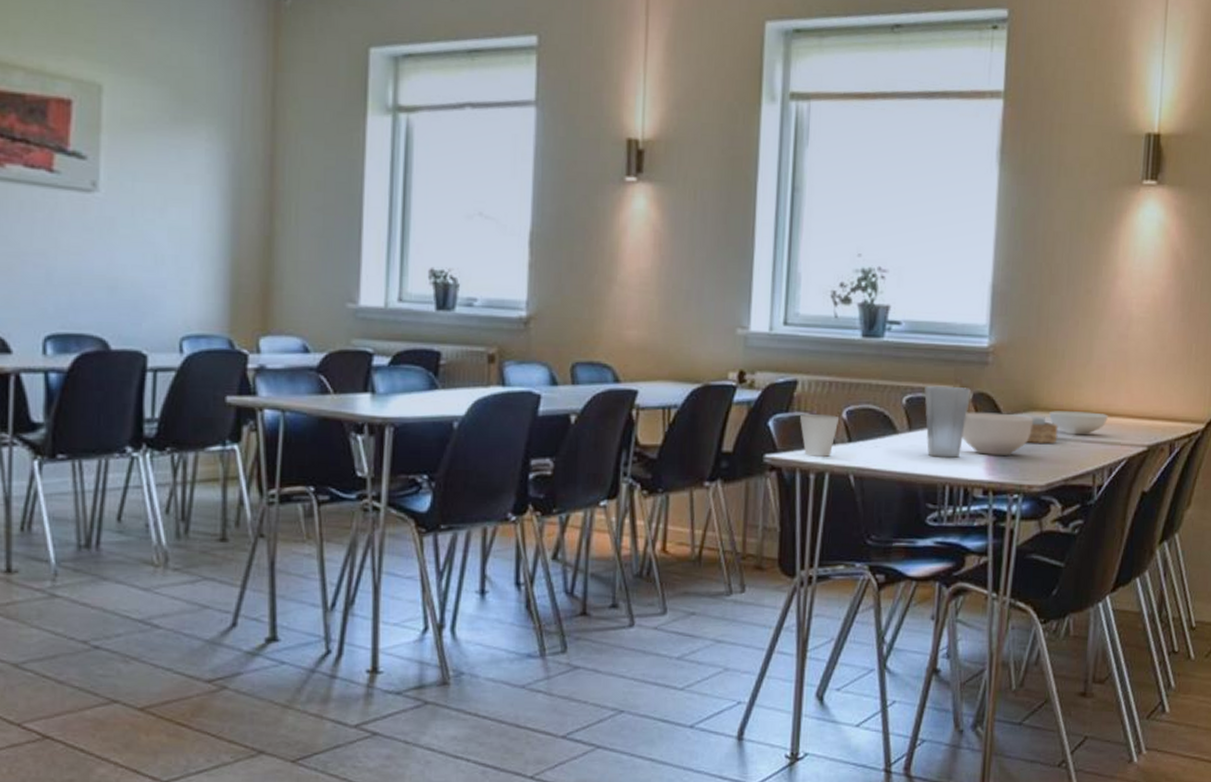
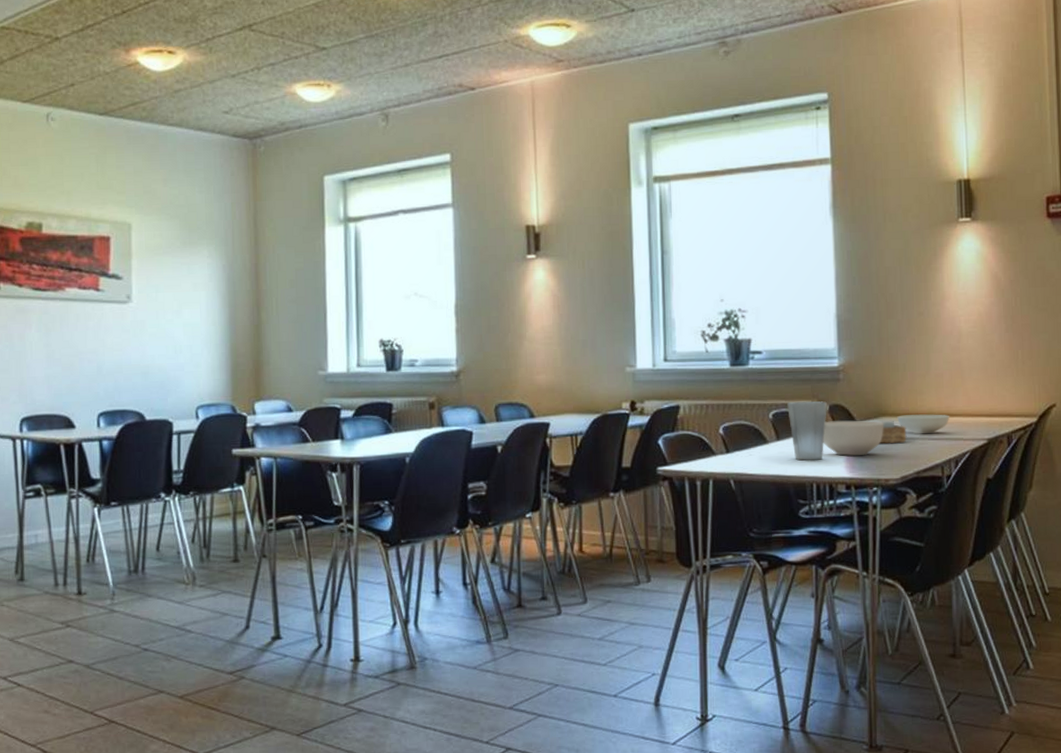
cup: present [800,414,840,458] -> none [684,432,718,467]

